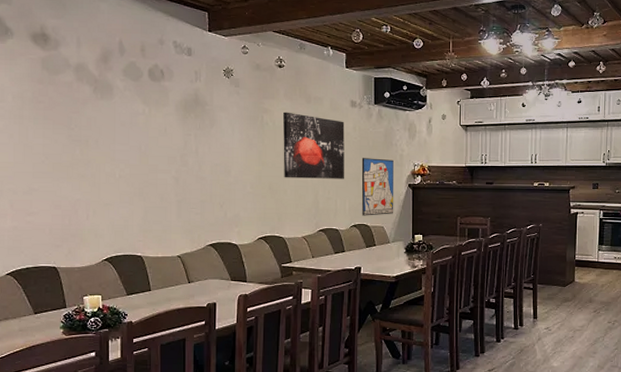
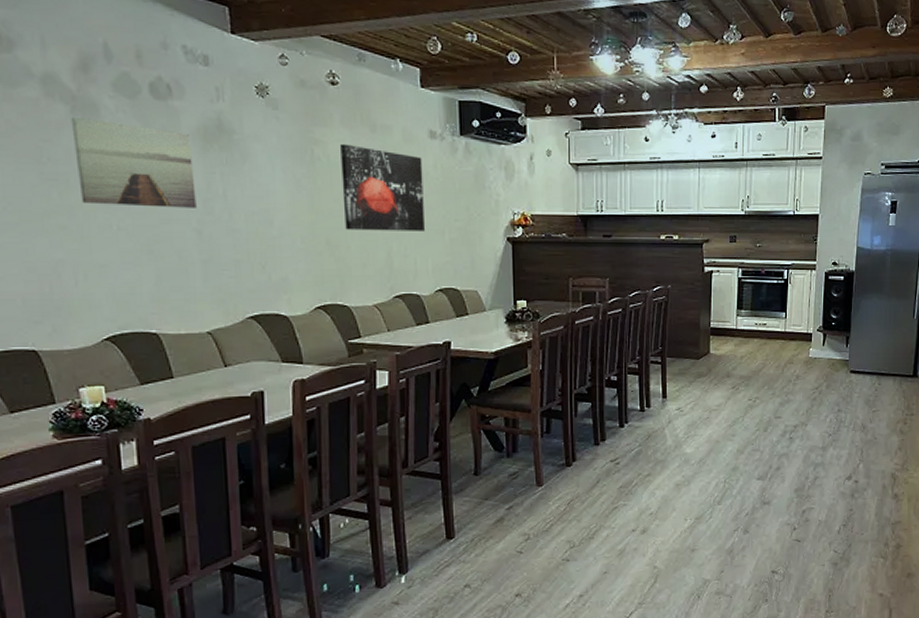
wall art: none [93,94,176,161] -> present [71,116,197,208]
wall art: present [361,158,394,216] -> none [446,204,490,278]

